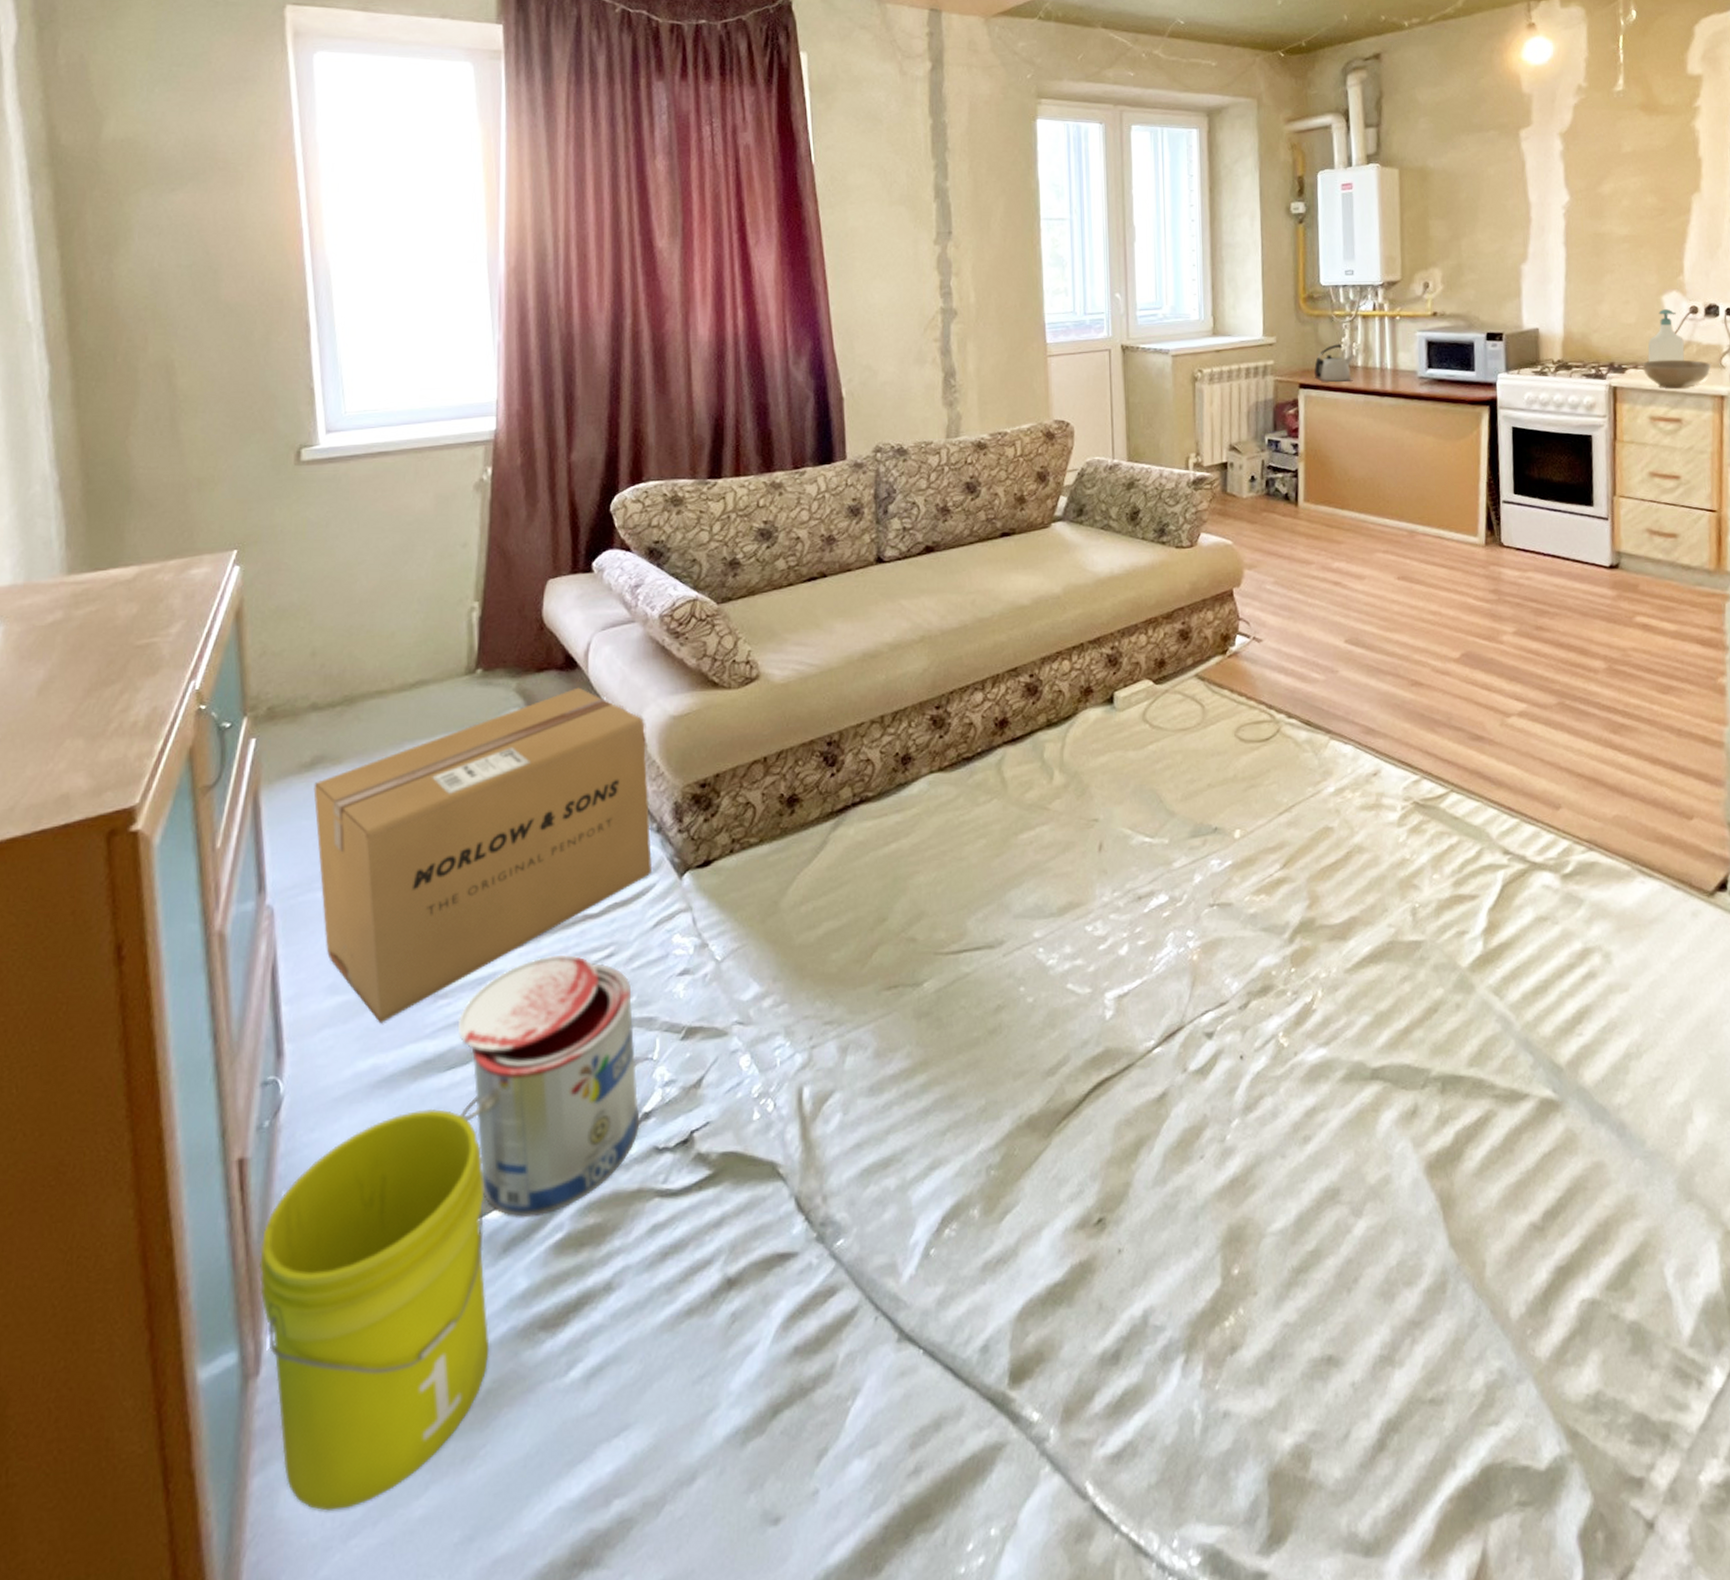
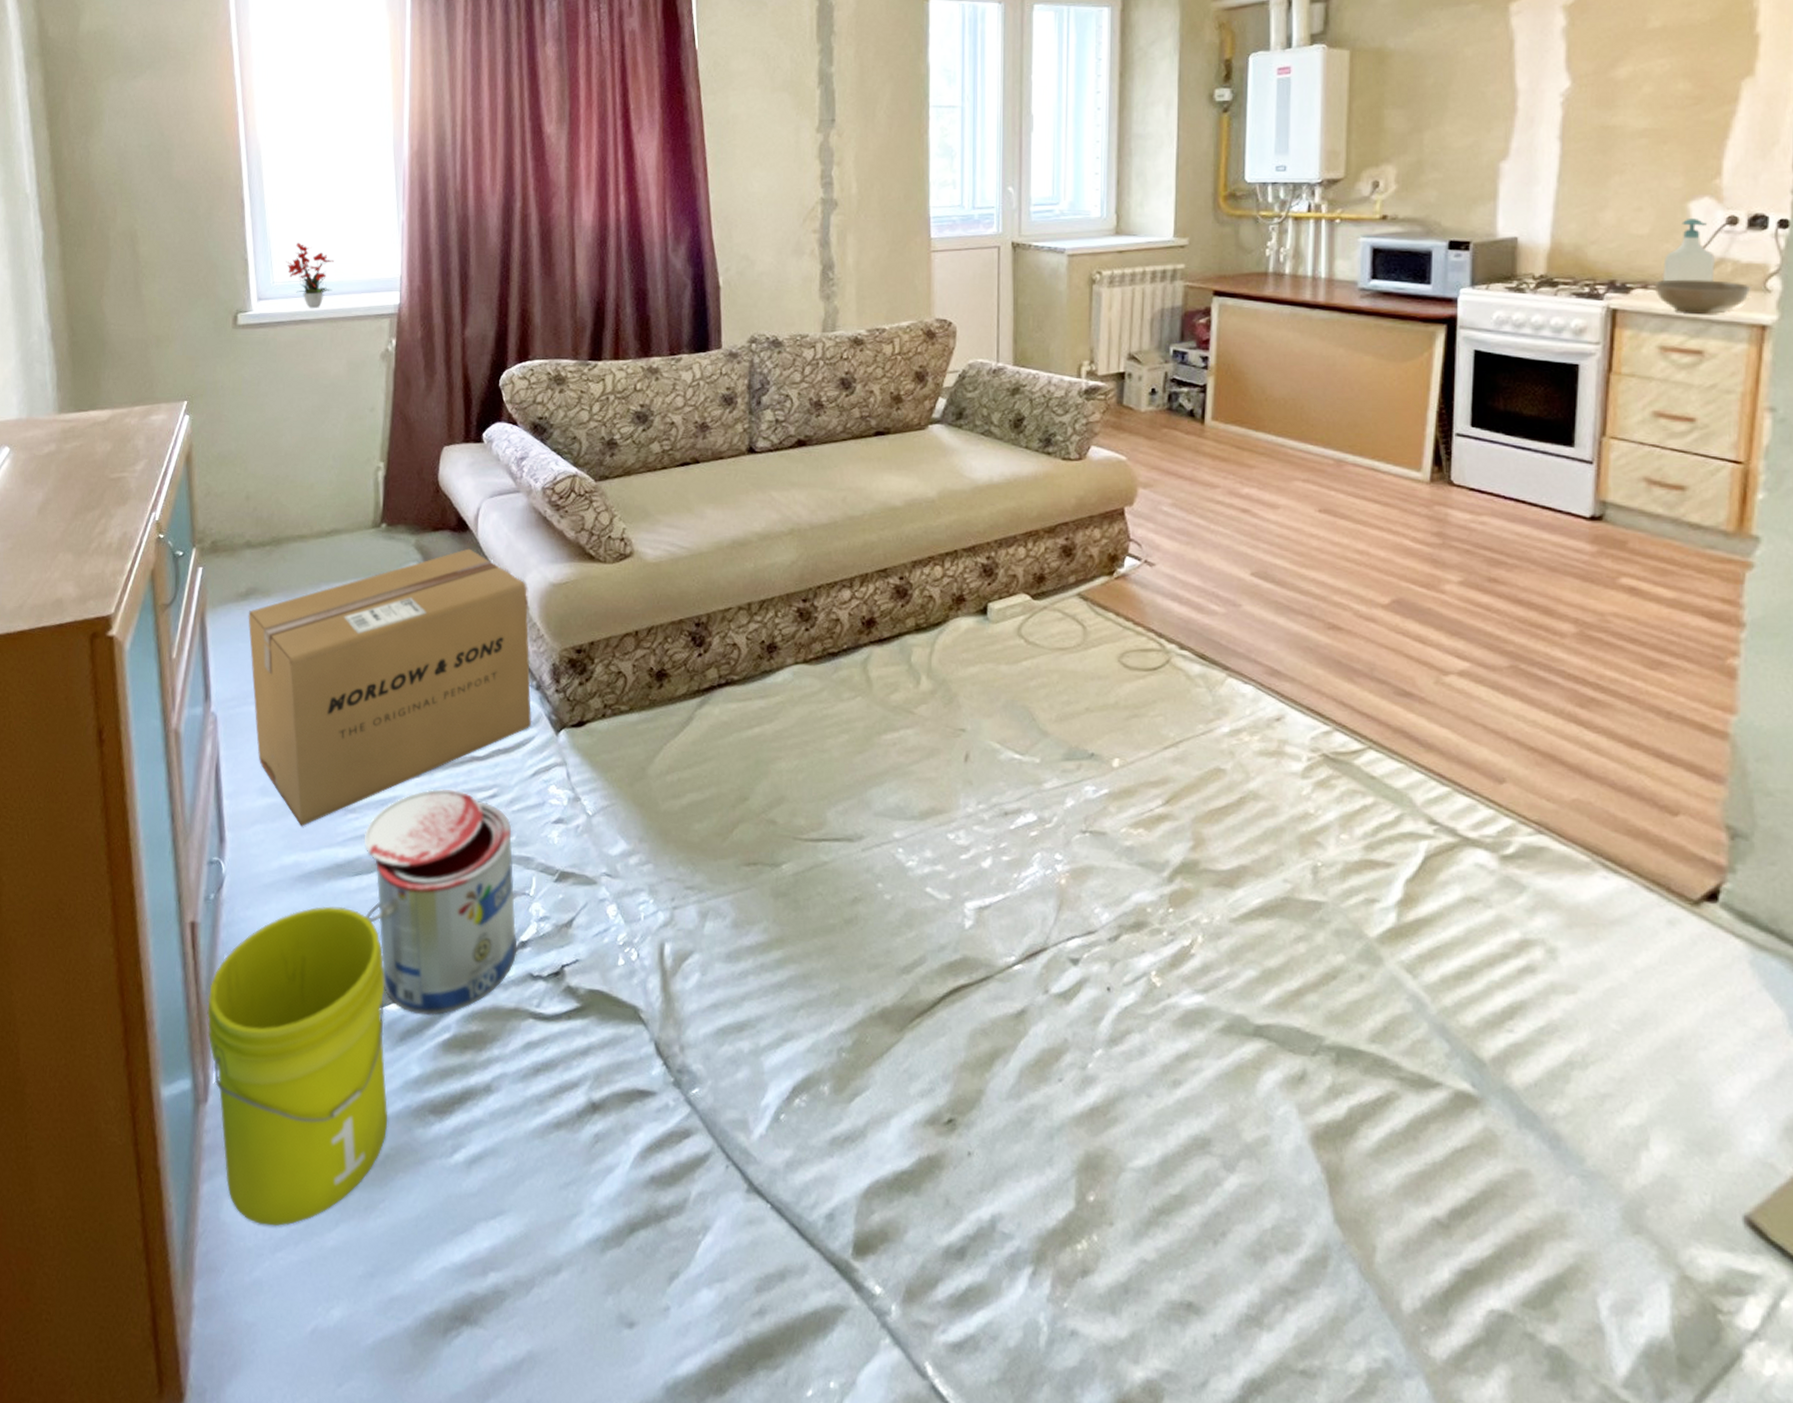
potted flower: none [360,368,419,440] -> present [286,242,335,309]
kettle: present [1314,344,1355,383] -> none [1232,248,1282,291]

